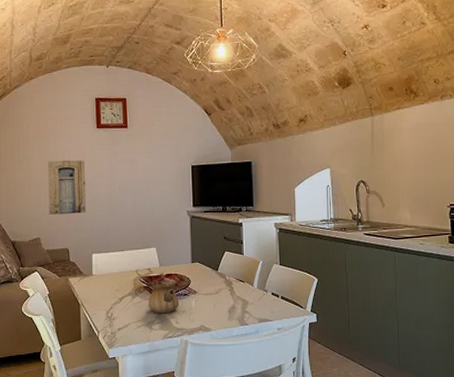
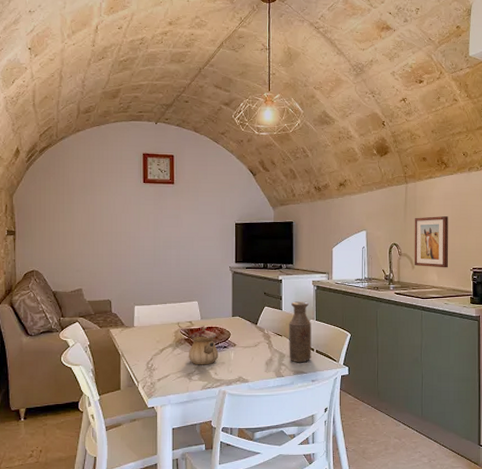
wall art: present [47,160,86,215] -> none [92,212,130,266]
bottle: none [251,245,276,309] -> present [289,301,312,362]
wall art: none [382,149,423,206] -> present [414,216,449,268]

